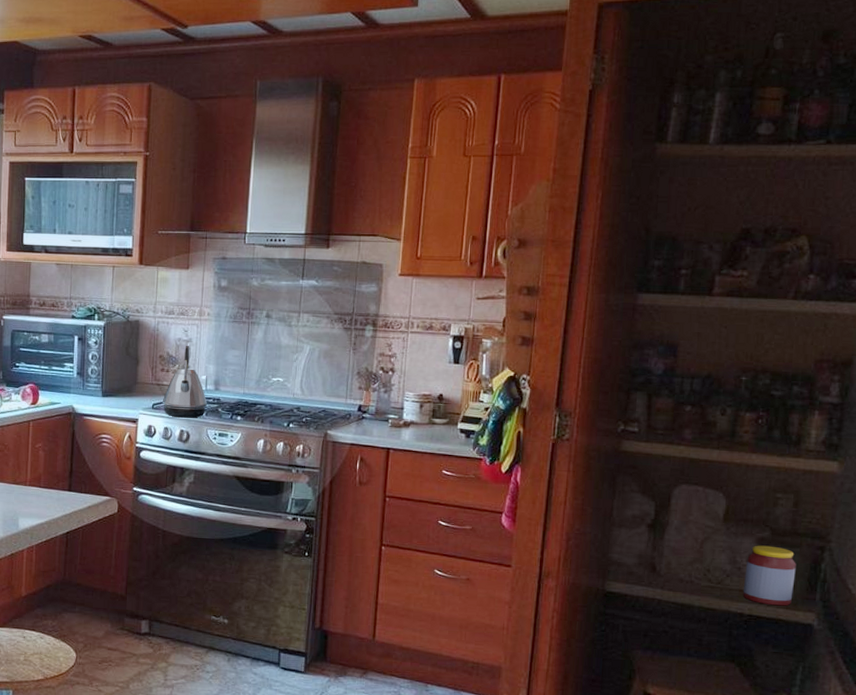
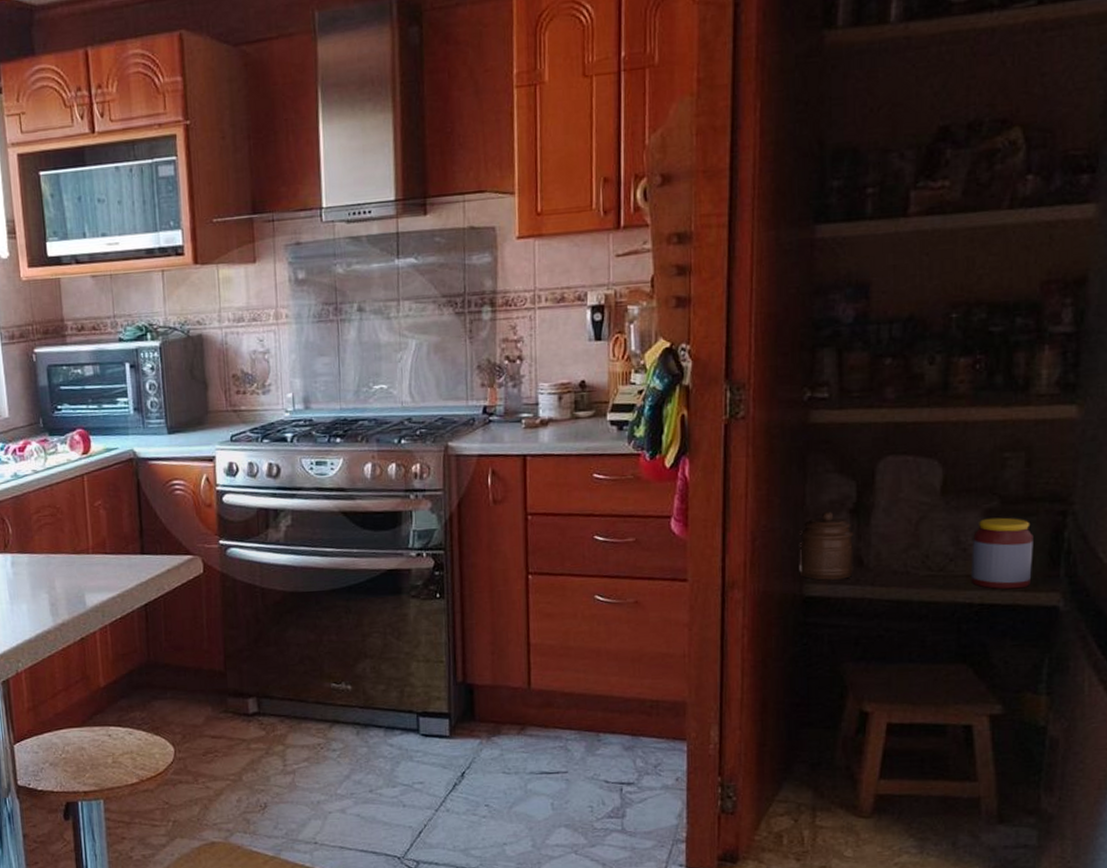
kettle: present [162,345,207,418] -> none [242,357,297,449]
jar: none [603,523,650,581] -> present [799,511,854,581]

